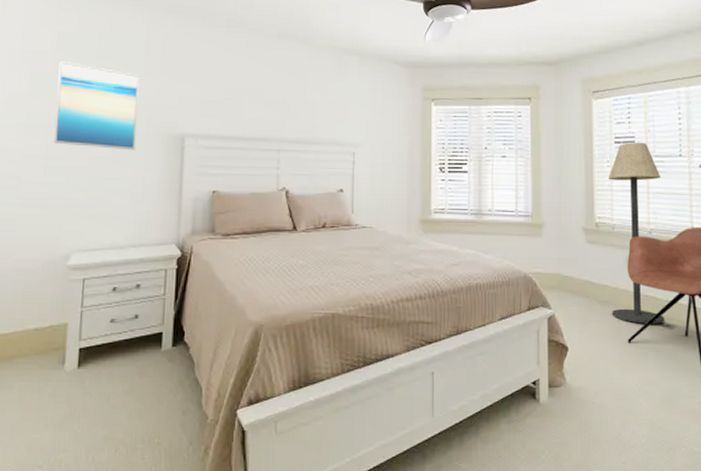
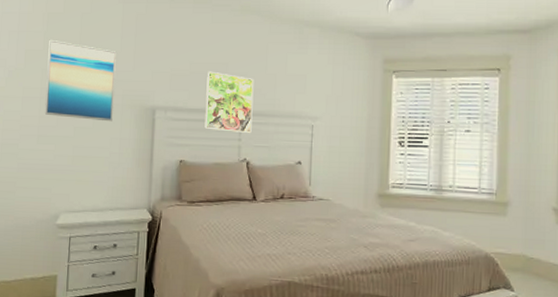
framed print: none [240,97,293,162] -> present [204,71,254,134]

